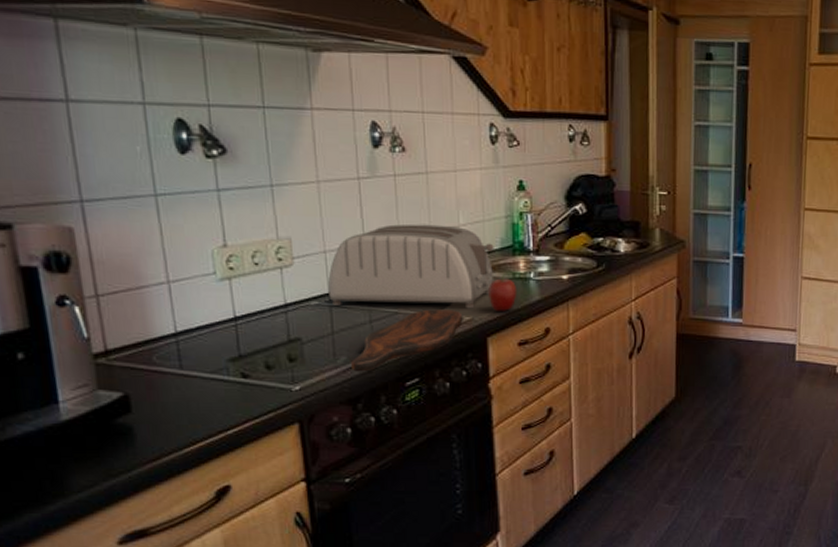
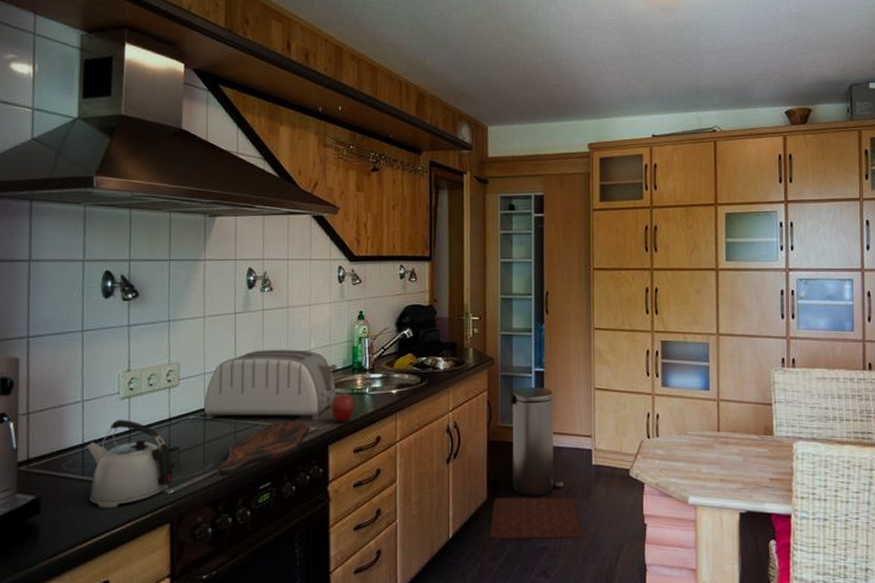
kettle: none [180,304,297,407] -> present [86,419,173,508]
doormat: none [677,395,782,439] -> present [489,497,583,539]
pedal bin: none [702,274,763,395] -> present [509,386,564,497]

